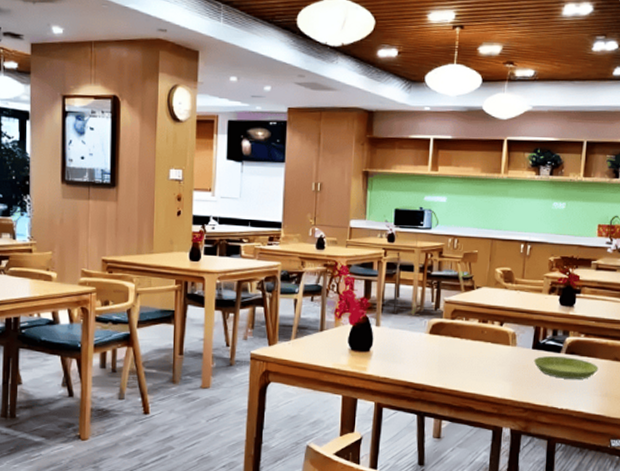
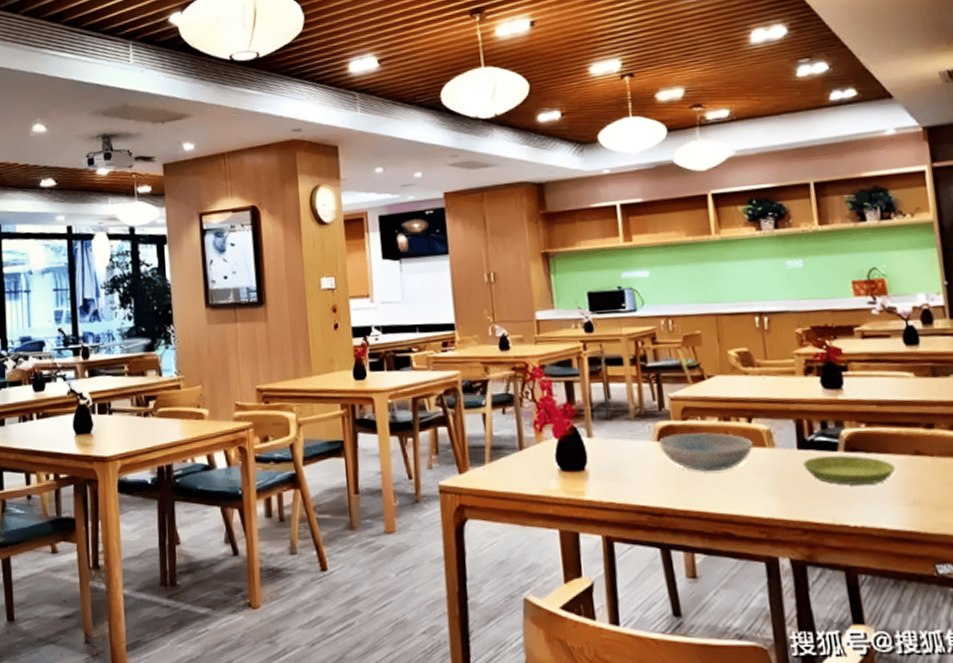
dish: none [429,329,501,360] -> present [658,432,753,471]

